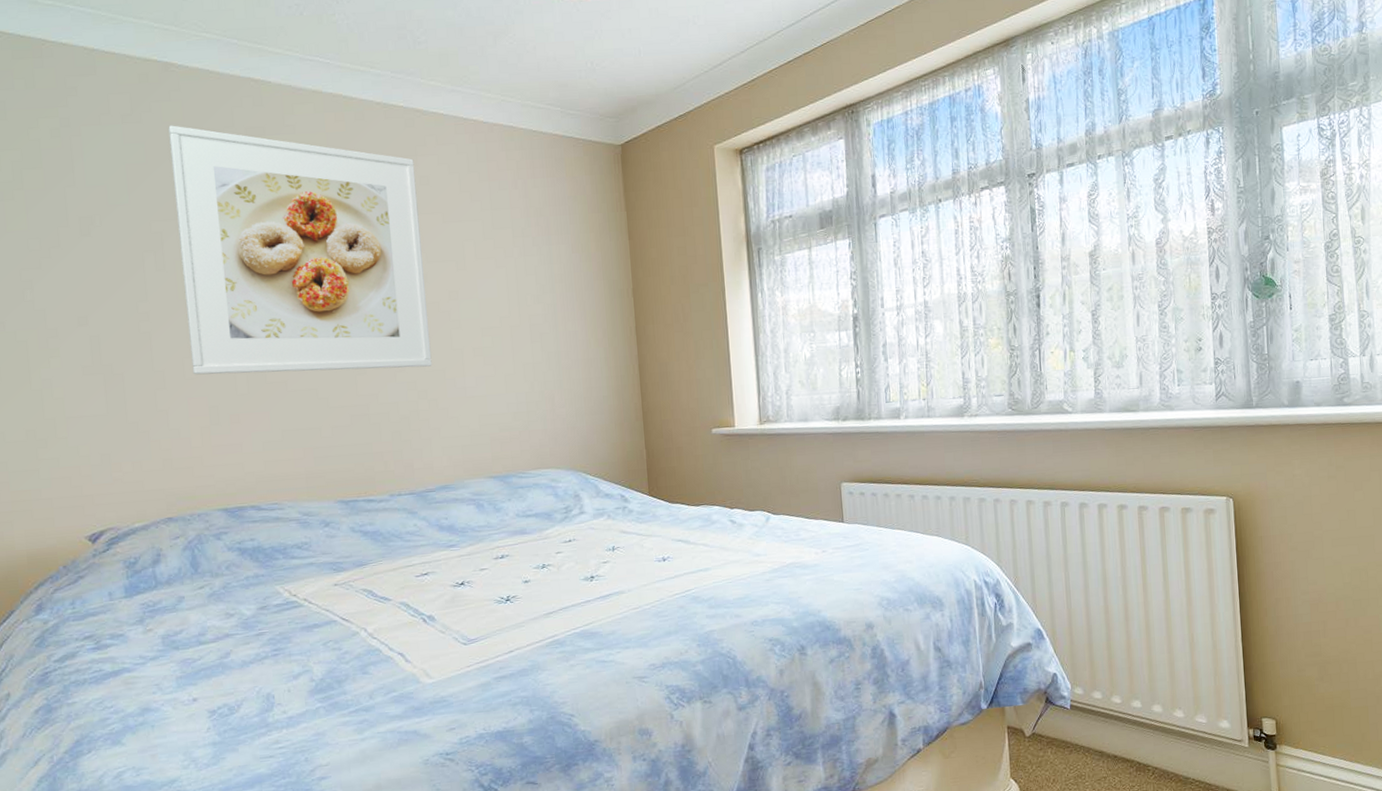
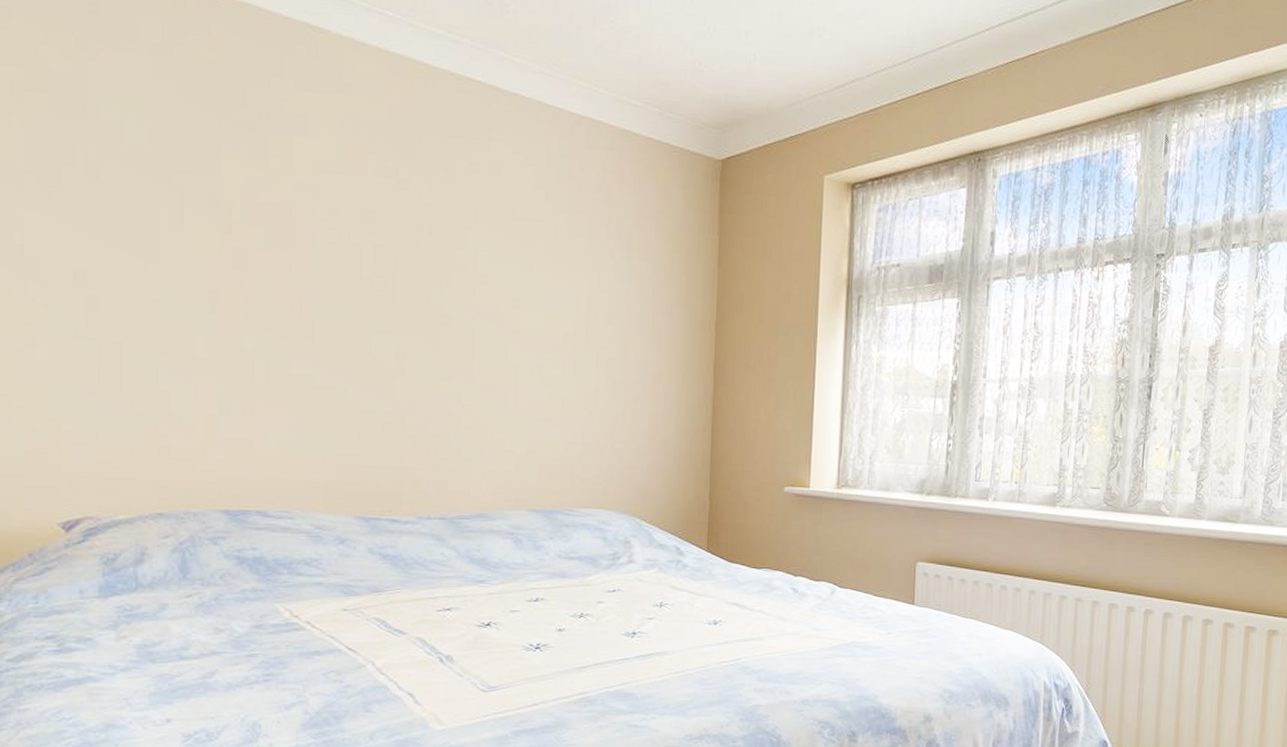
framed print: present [168,125,432,375] -> none [203,64,486,379]

